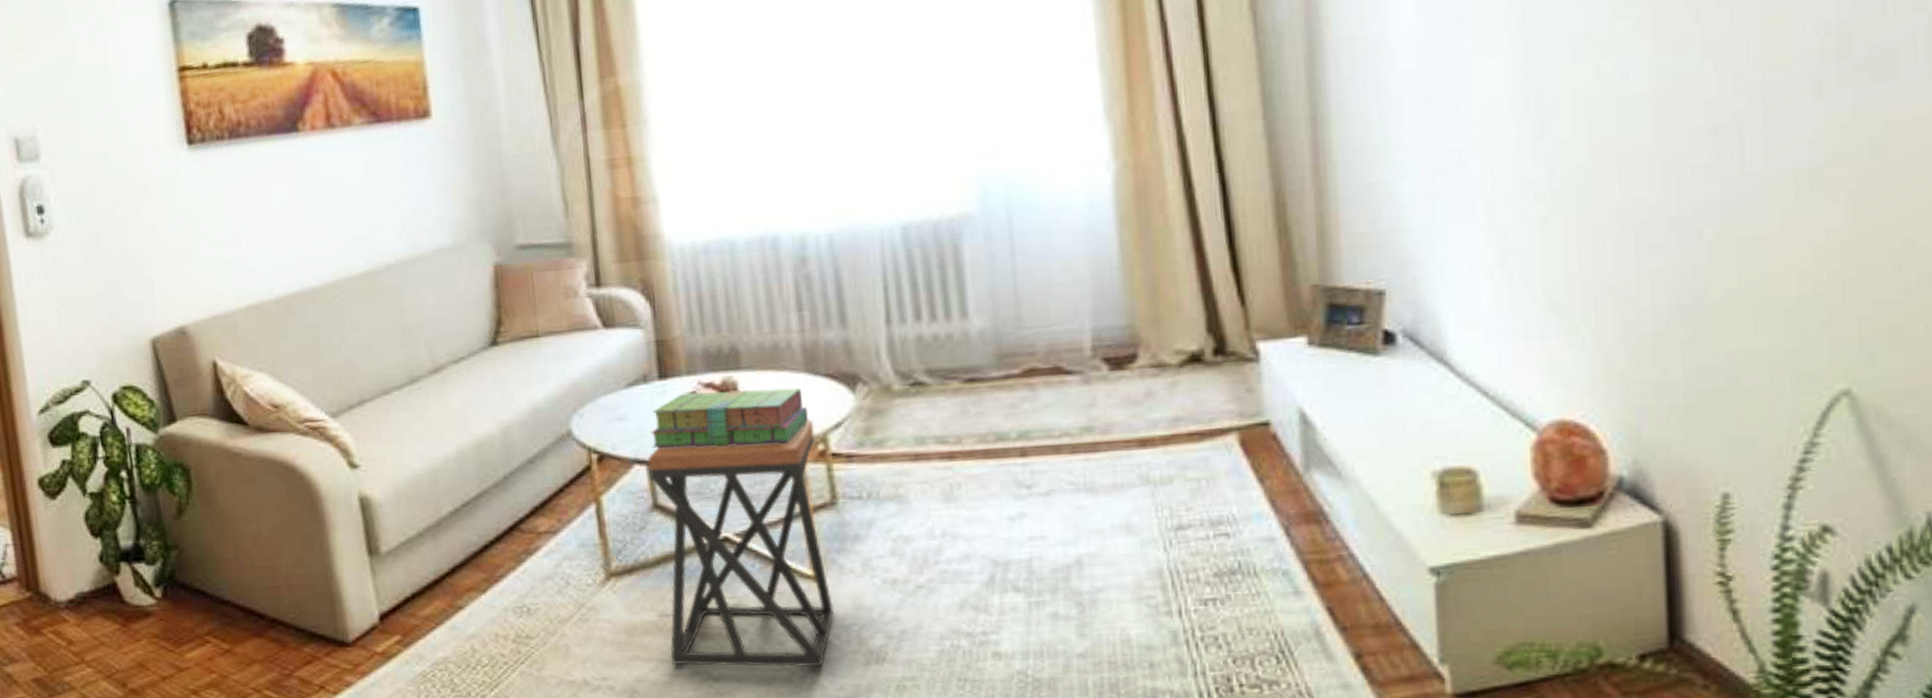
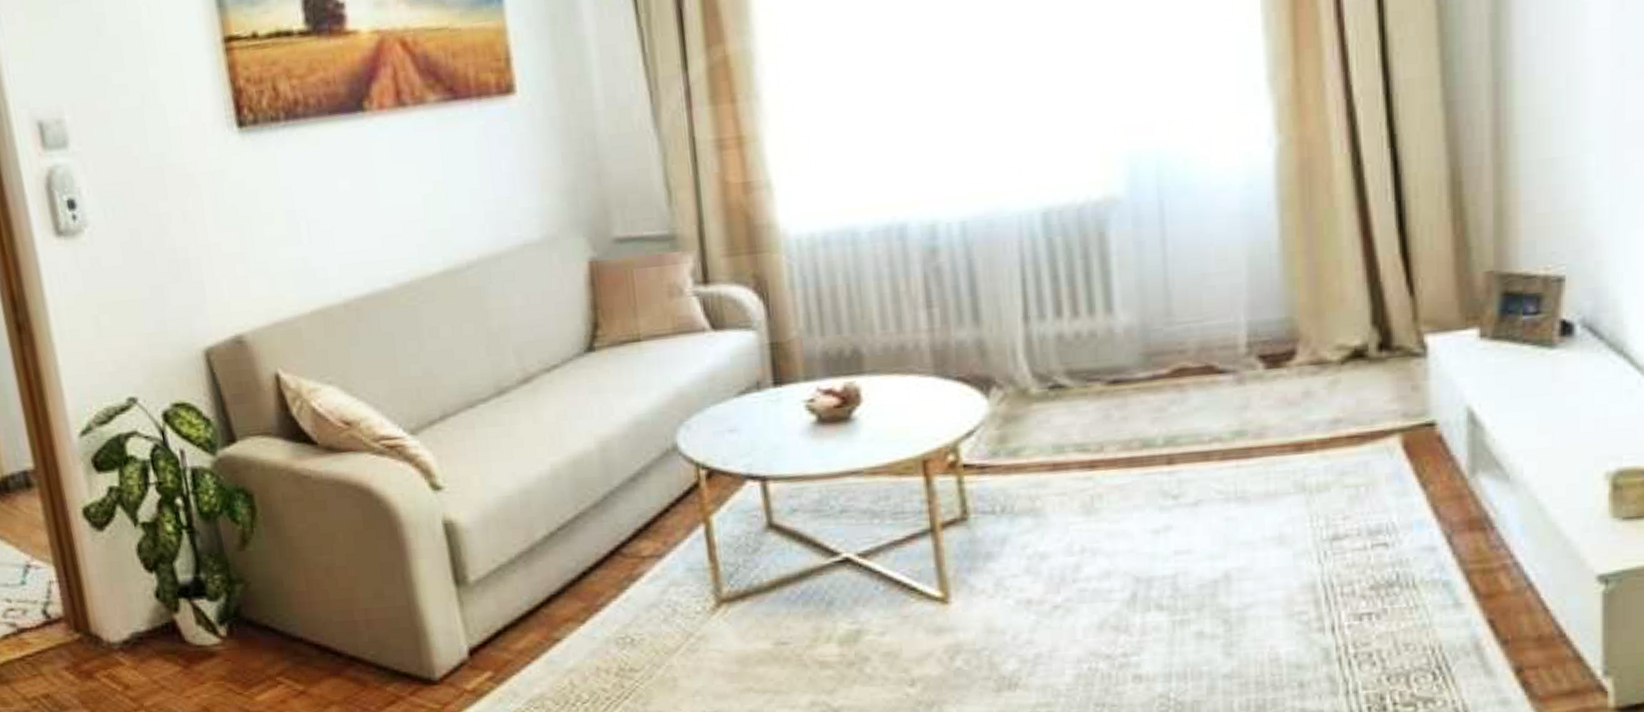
stool: present [647,418,835,667] -> none [761,426,964,697]
stack of books: present [650,388,809,449] -> none [764,393,938,463]

